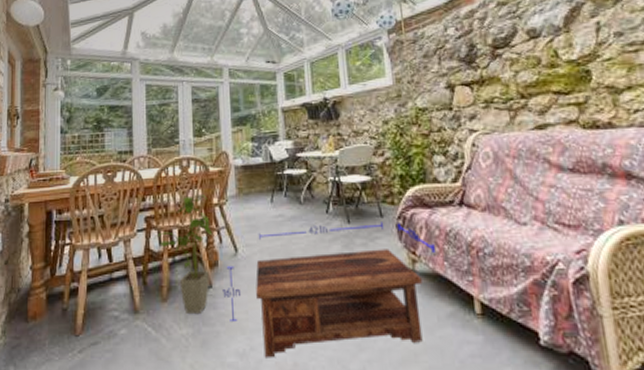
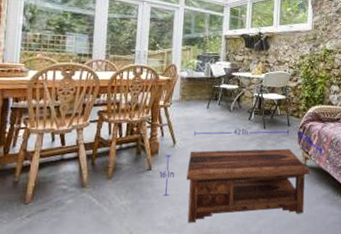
house plant: present [153,195,213,313] -> none [104,97,157,189]

